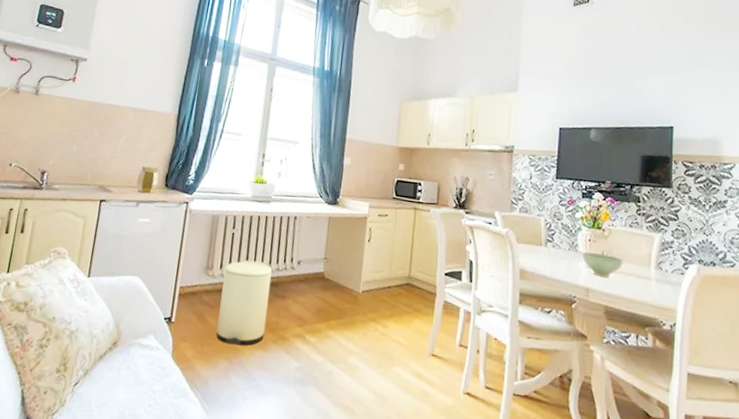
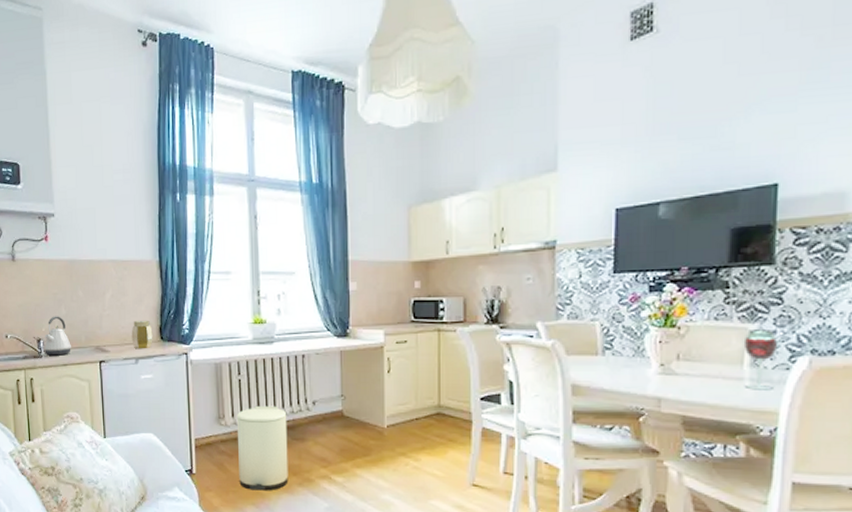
kettle: none [46,151,76,191] -> present [43,316,71,356]
bowl: present [581,251,623,278] -> none [650,355,706,383]
wineglass: none [650,238,676,291] -> present [743,330,778,390]

